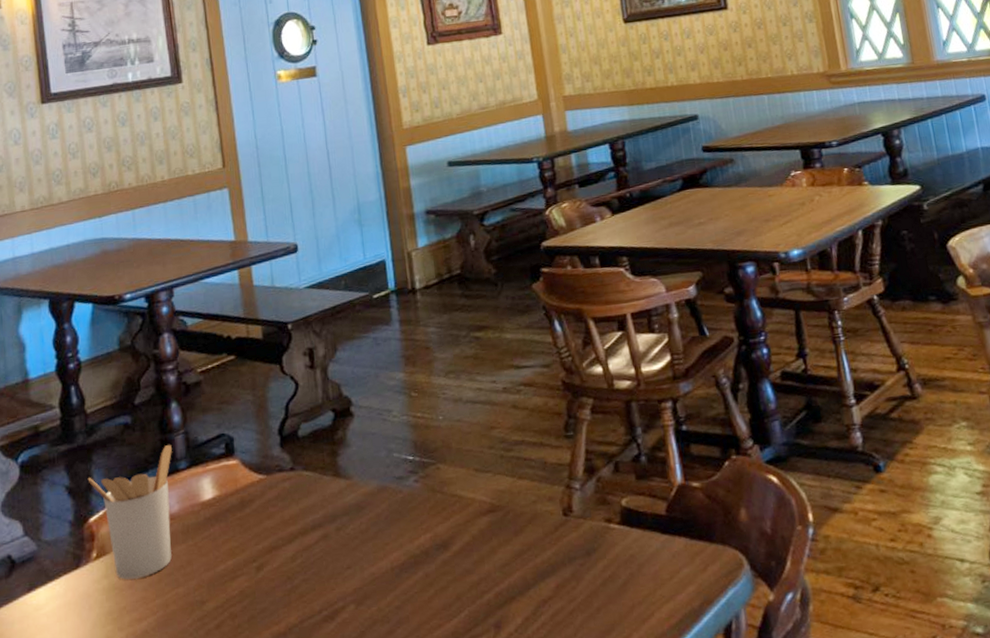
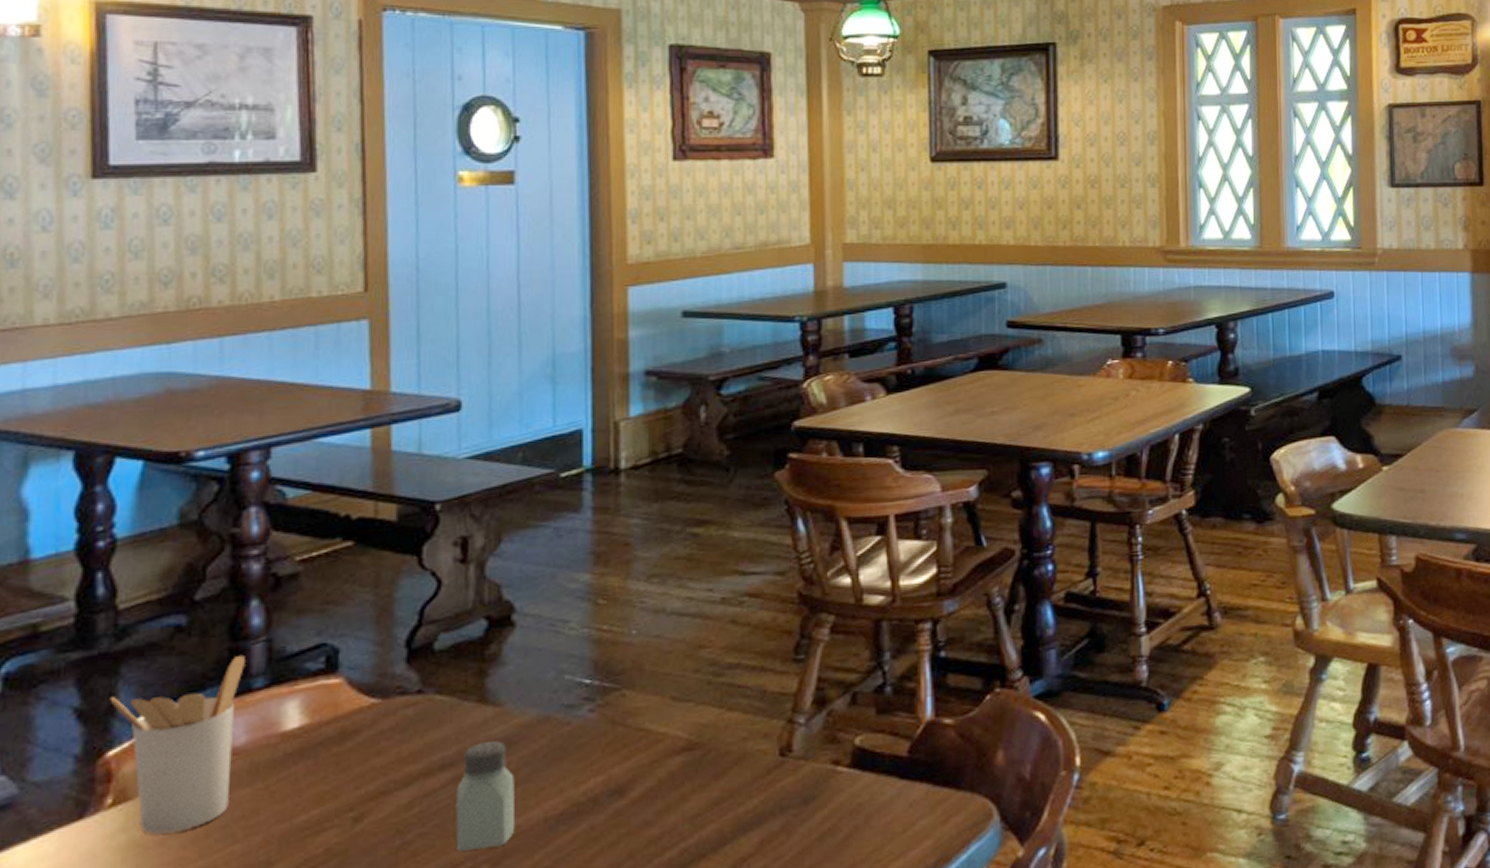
saltshaker: none [325,506,371,593] -> present [455,741,516,851]

